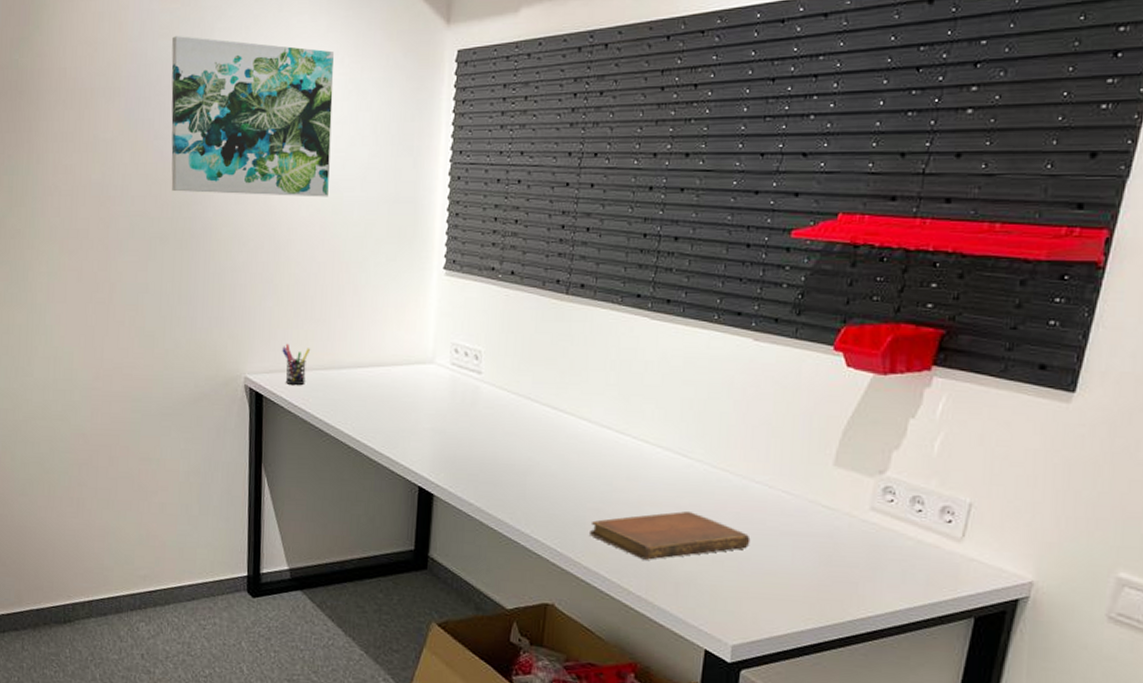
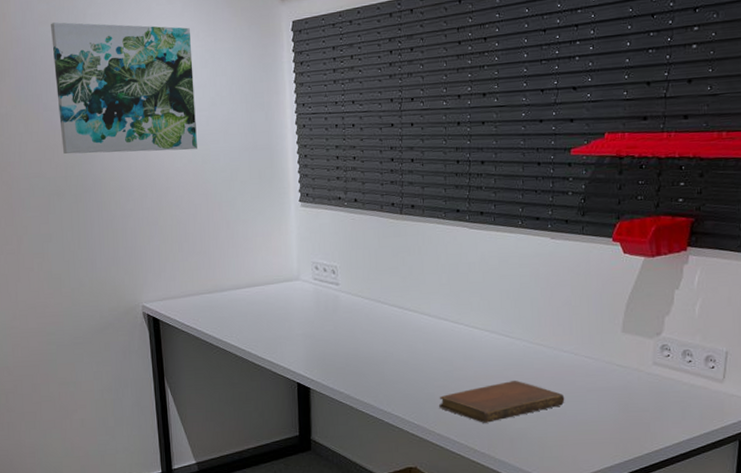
pen holder: present [282,343,311,385] -> none [172,274,196,308]

